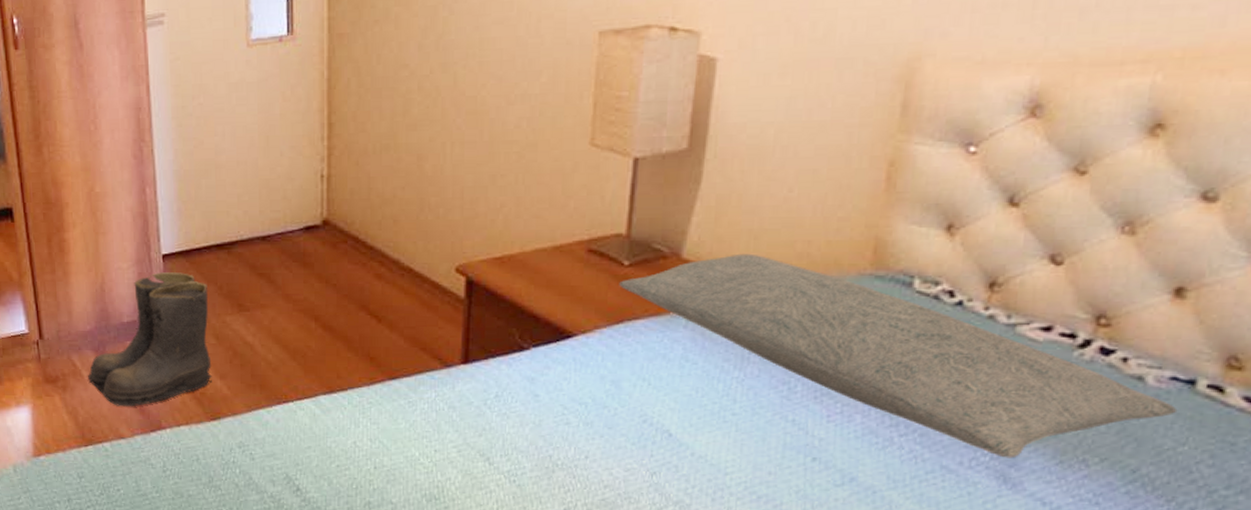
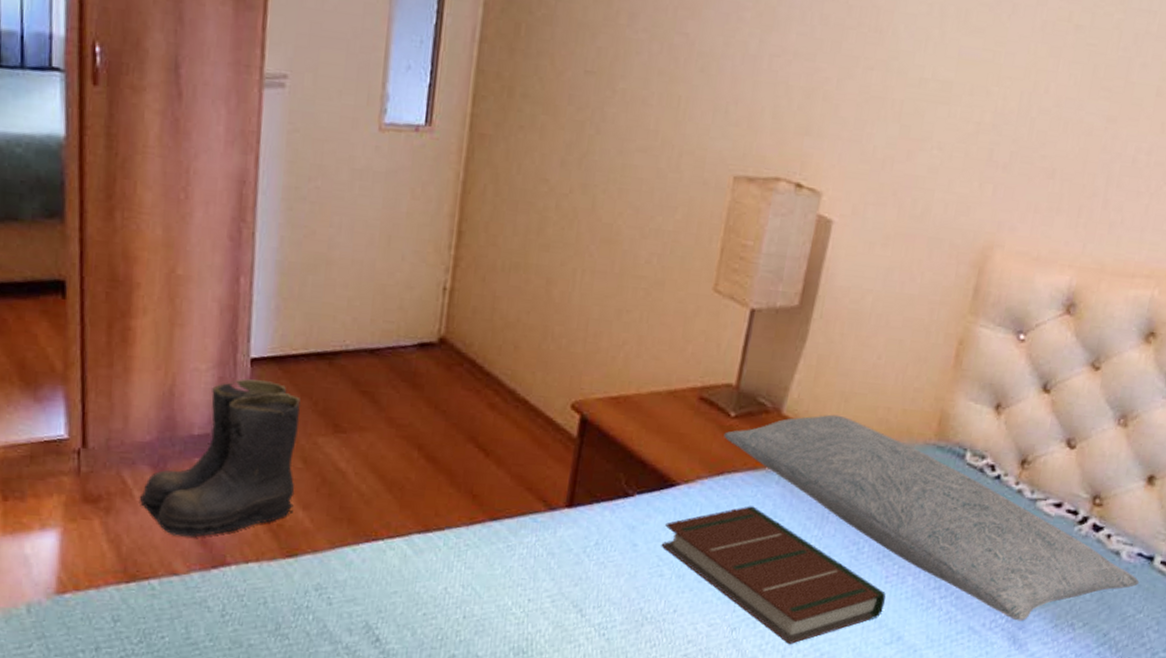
book: none [564,351,829,487] -> present [661,506,886,644]

